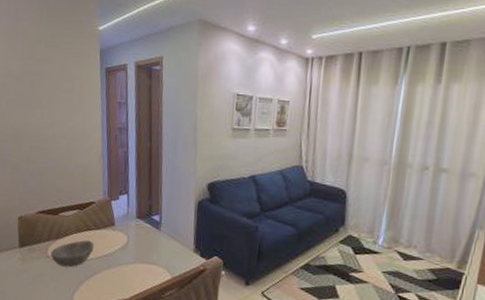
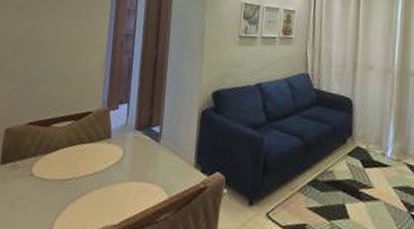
bowl: present [50,240,95,268] -> none [34,154,86,188]

